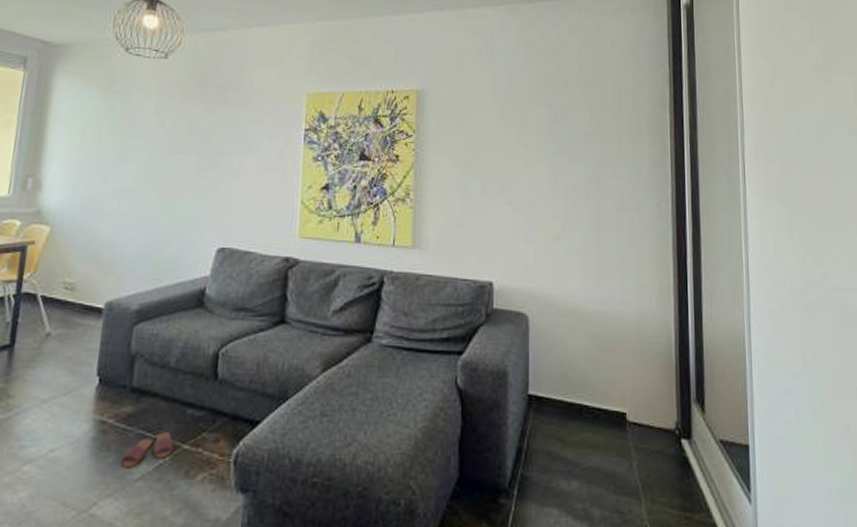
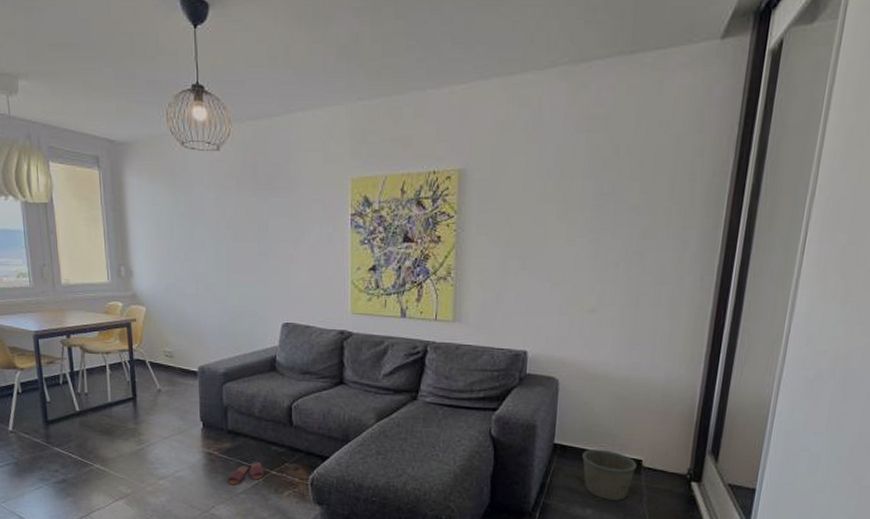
basket: none [561,400,621,468] -> present [582,449,637,501]

